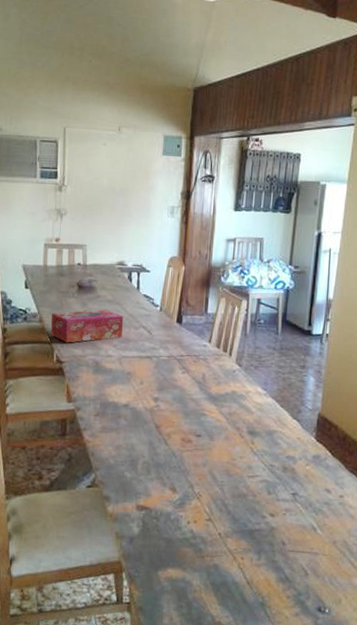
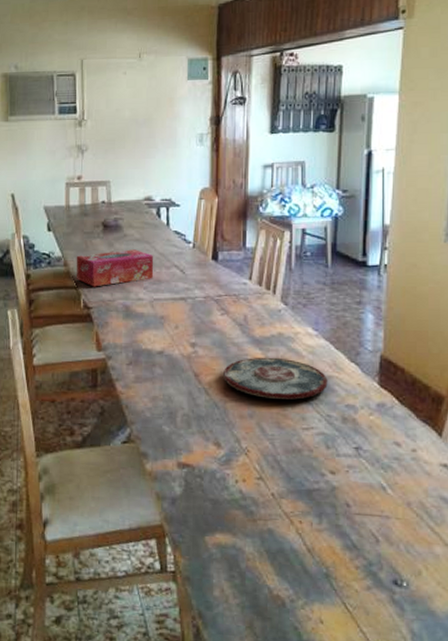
plate: none [182,412,273,451] -> present [223,357,328,400]

